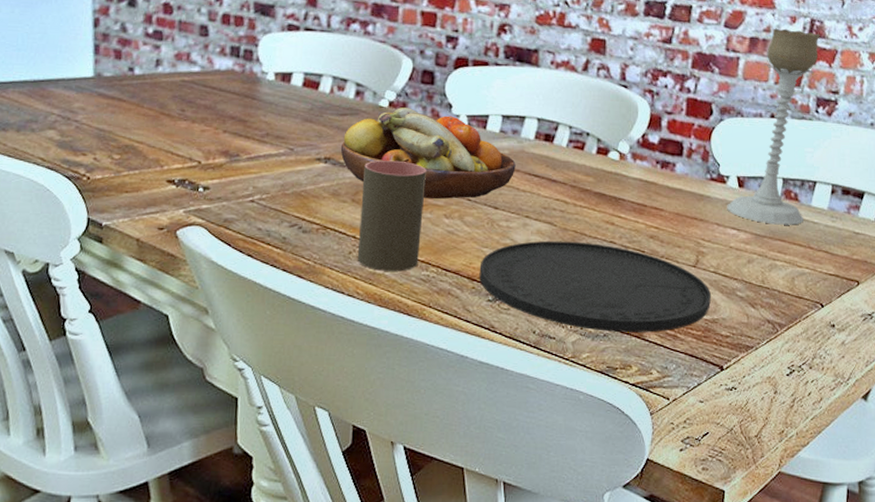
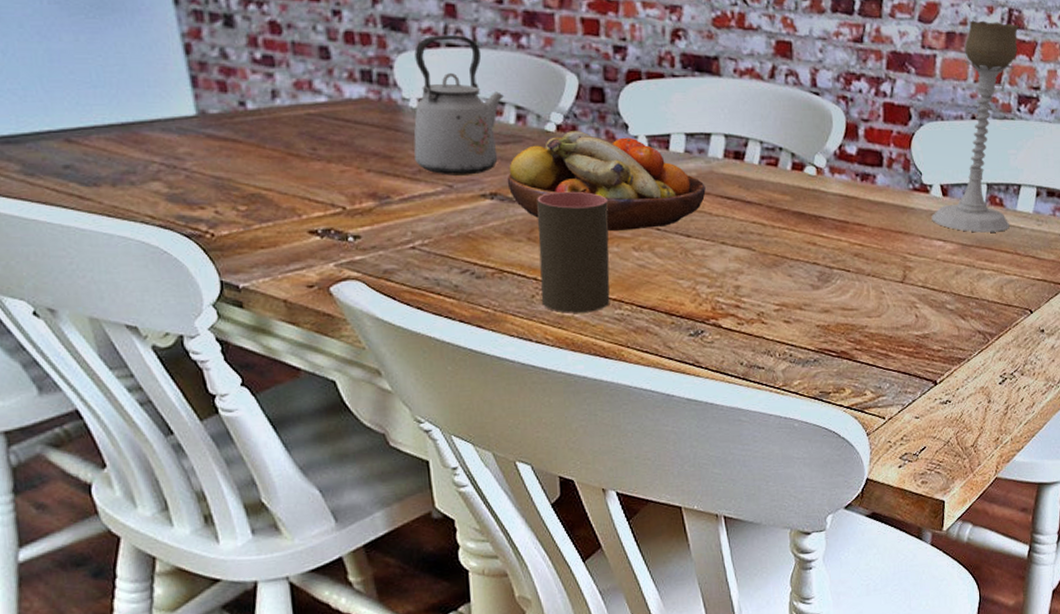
kettle: none [265,20,347,141] -> present [413,35,504,176]
plate: present [479,240,711,333] -> none [677,265,921,356]

